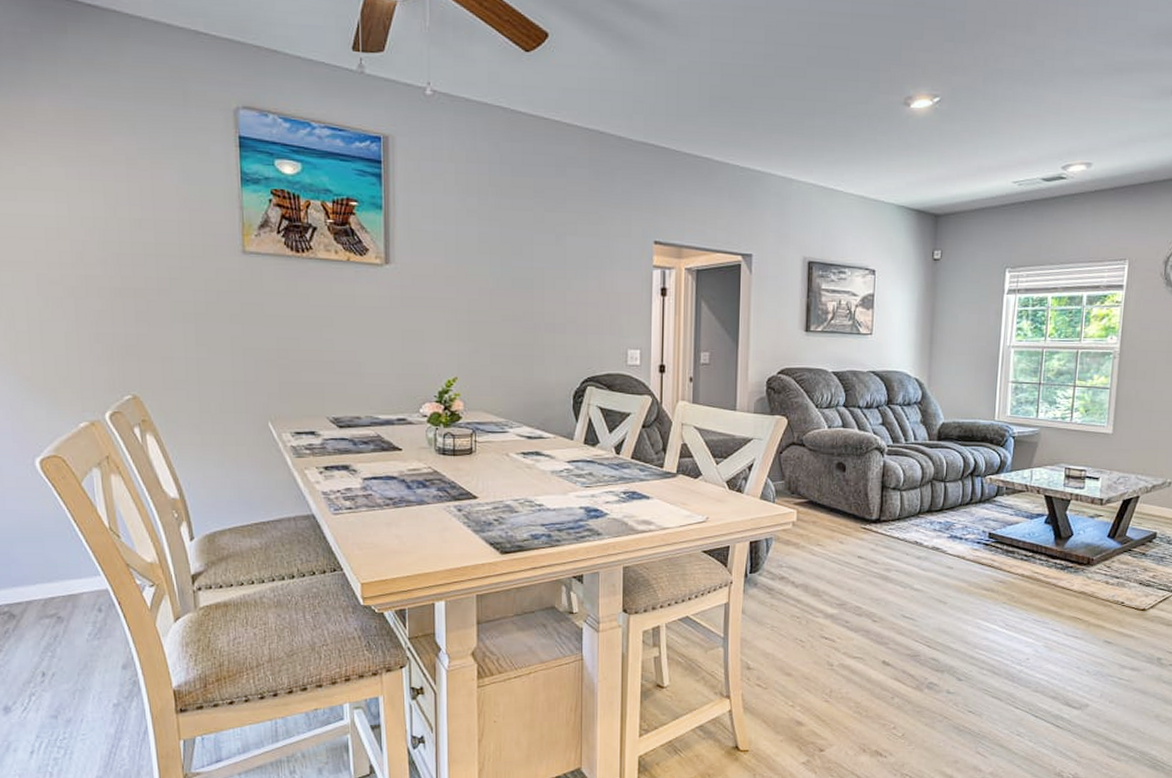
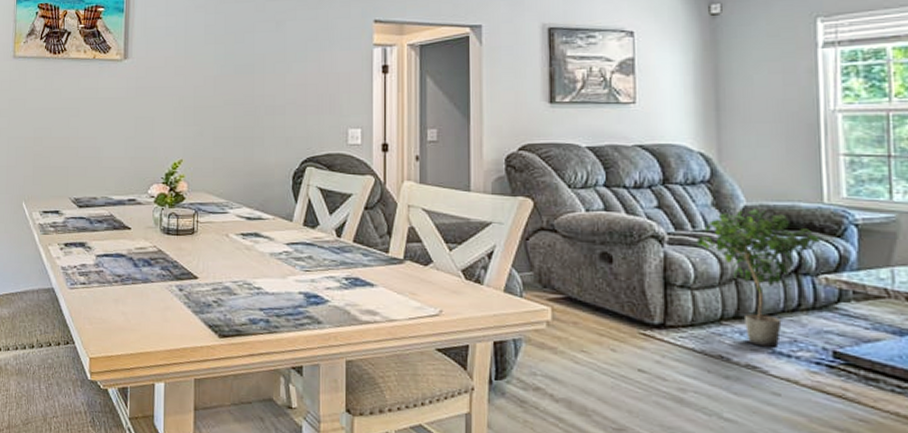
potted plant: none [907,425,990,533] -> present [696,209,821,347]

